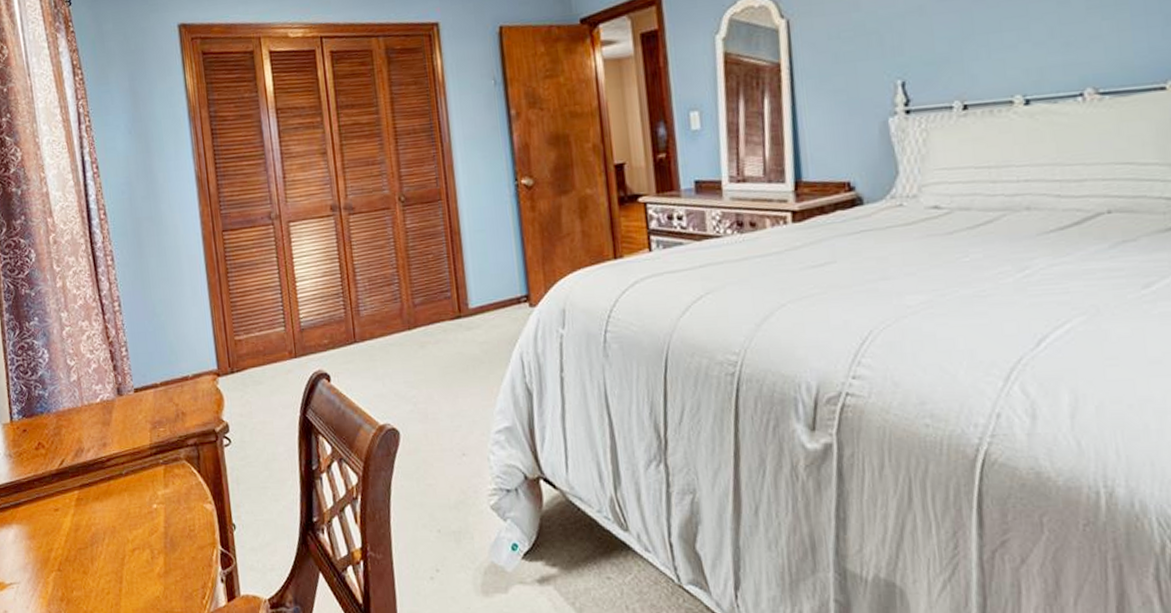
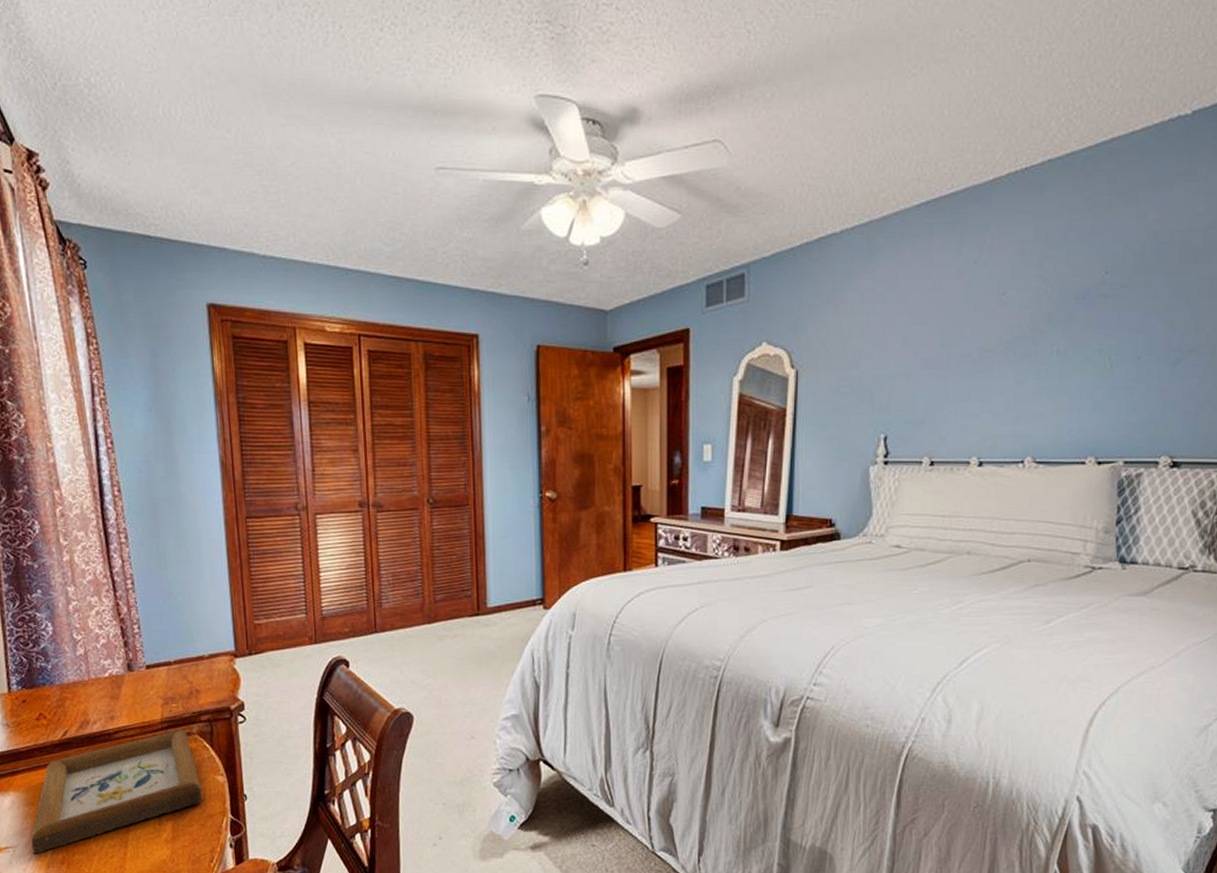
picture frame: none [32,454,193,591] -> present [30,729,203,855]

